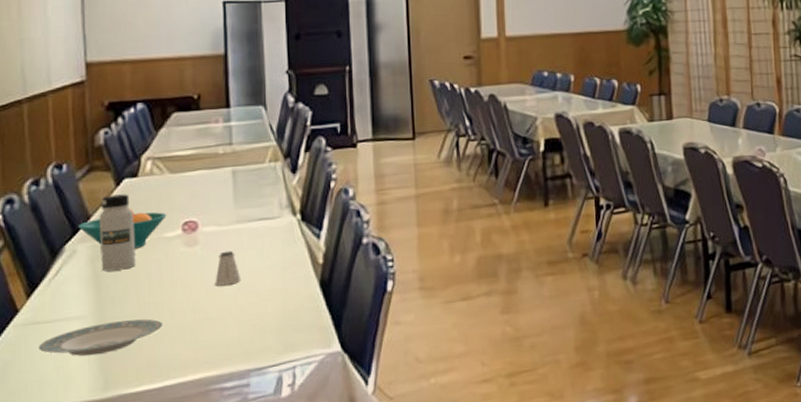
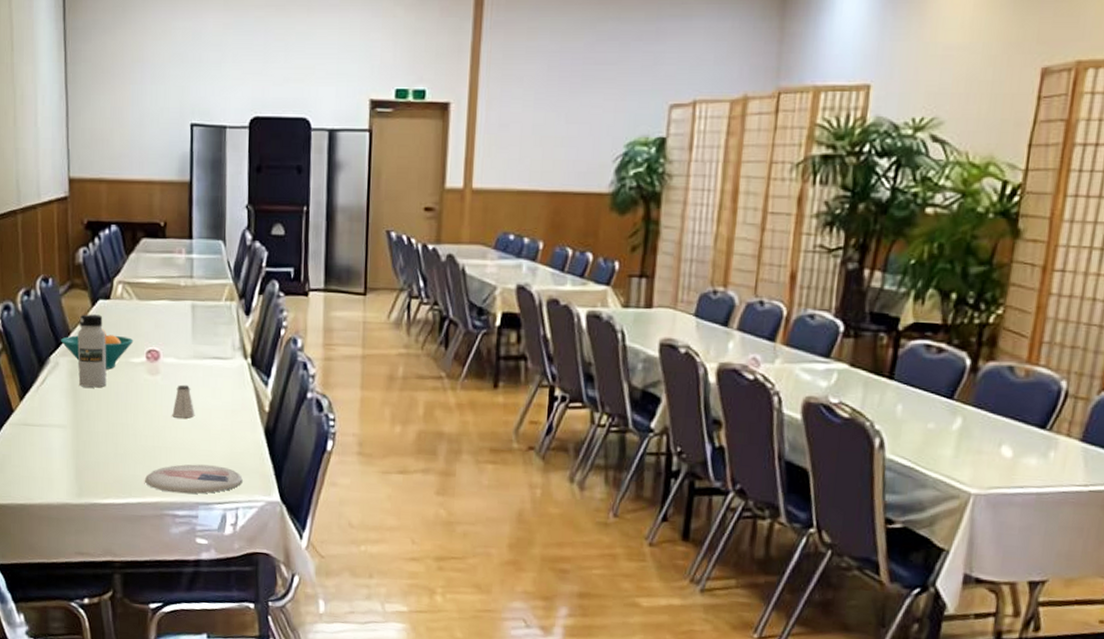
plate: present [38,319,162,356] -> none [29,435,127,463]
plate: none [186,327,299,366] -> present [145,464,243,494]

